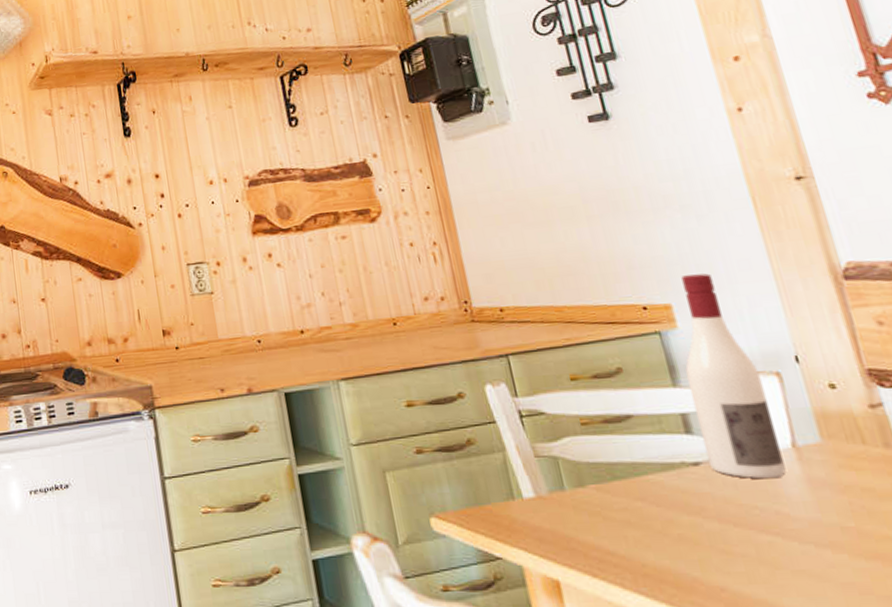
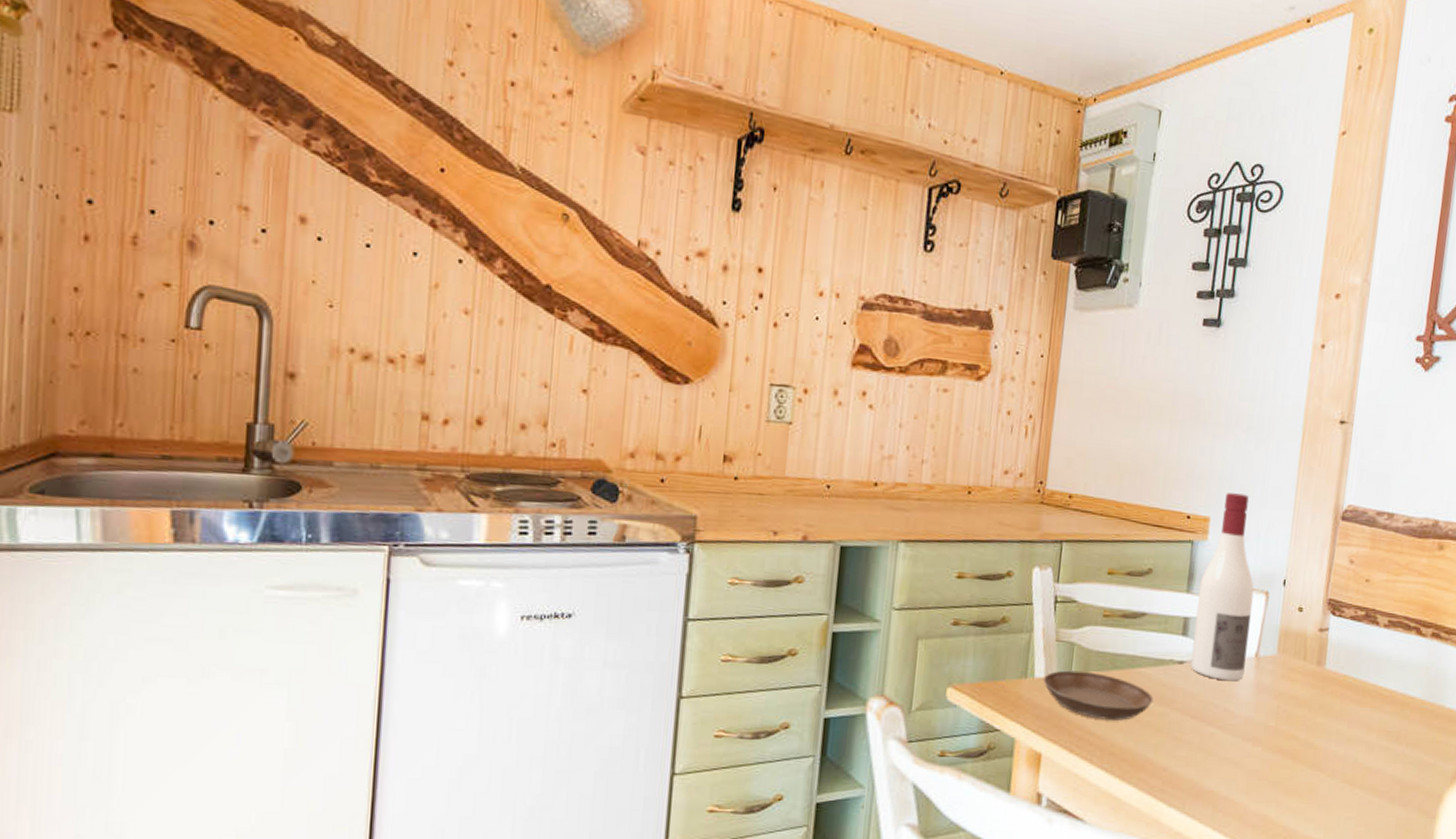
saucer: none [533,485,677,537] -> present [1043,670,1154,721]

